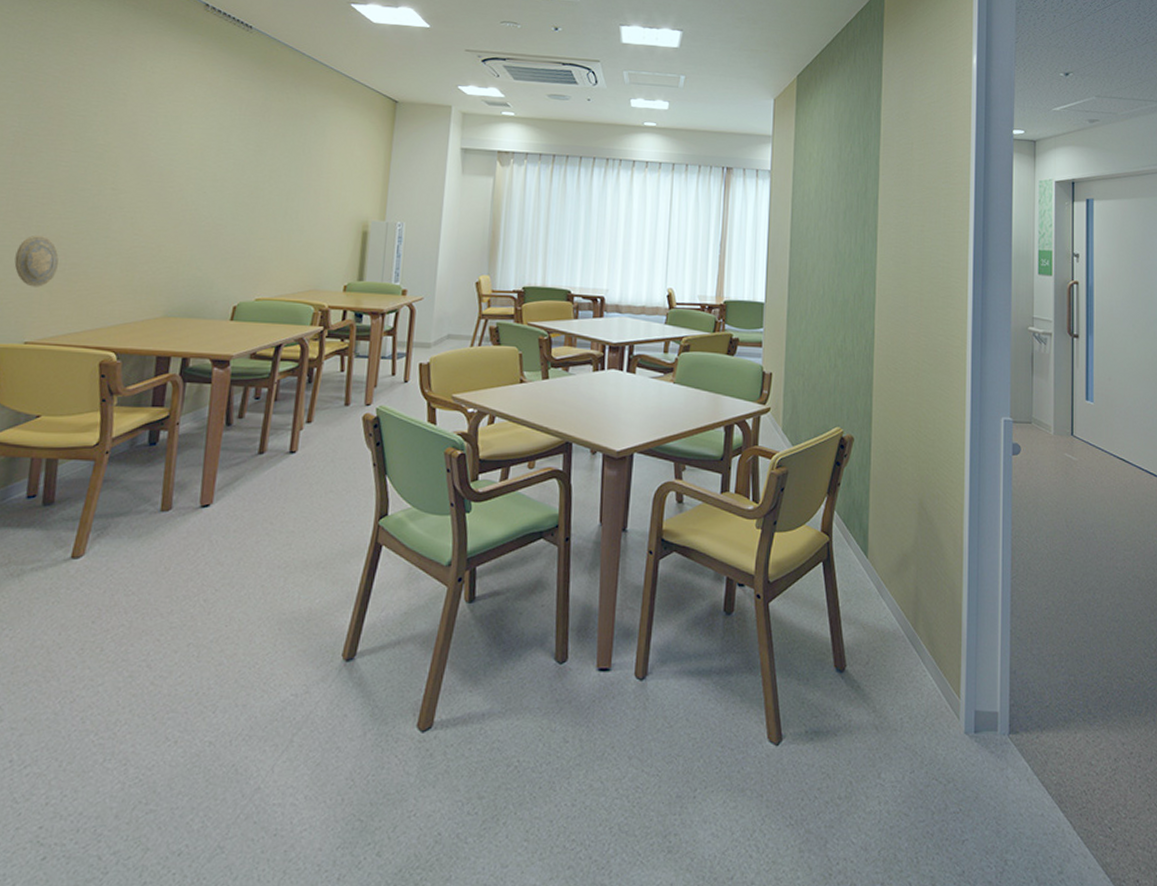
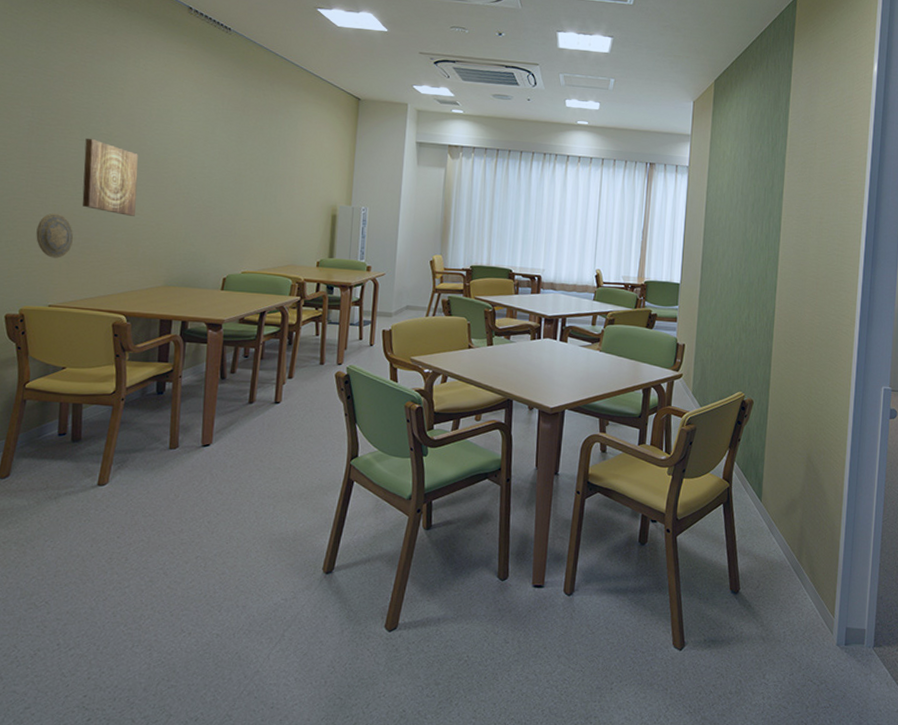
wall art: none [71,150,140,237] -> present [82,139,138,216]

